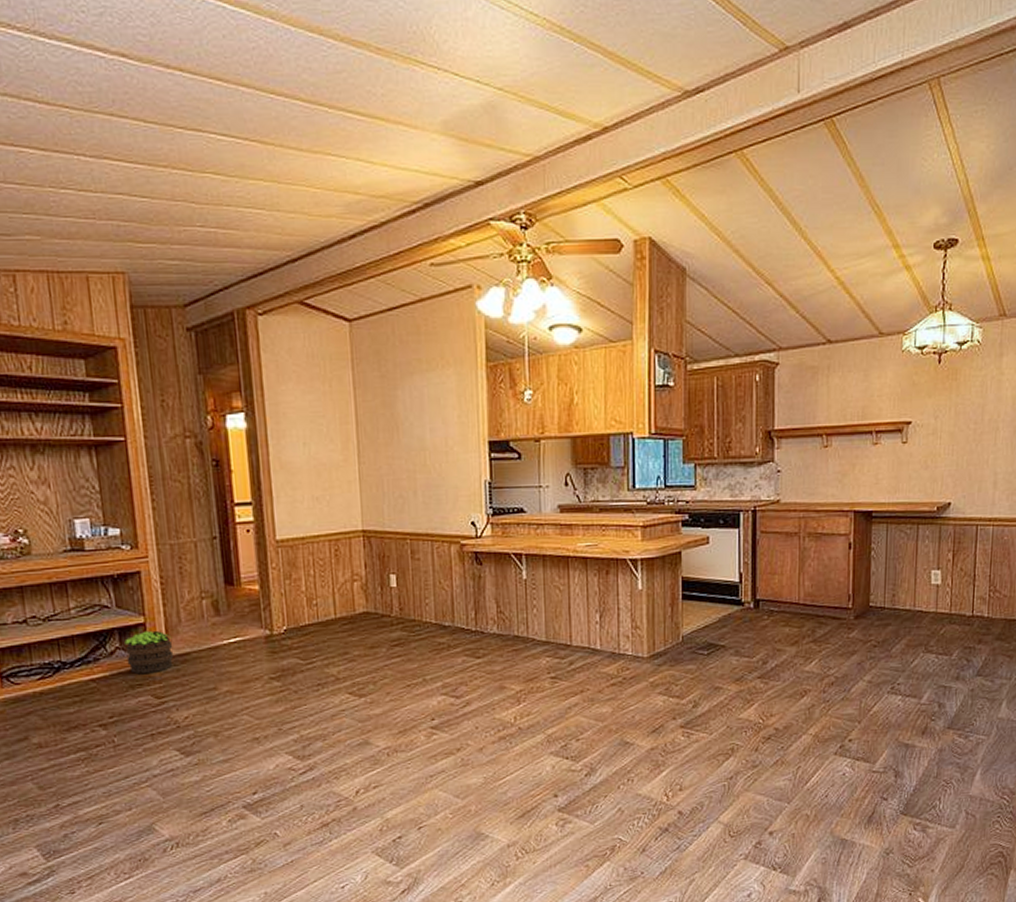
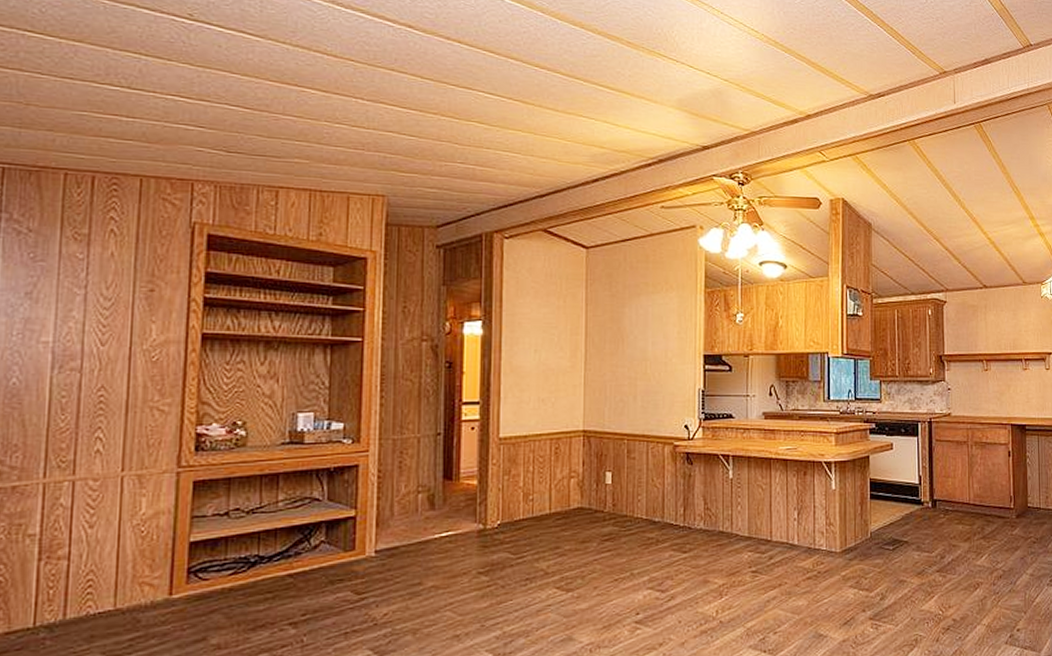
potted plant: present [124,630,174,673] -> none [330,524,382,568]

